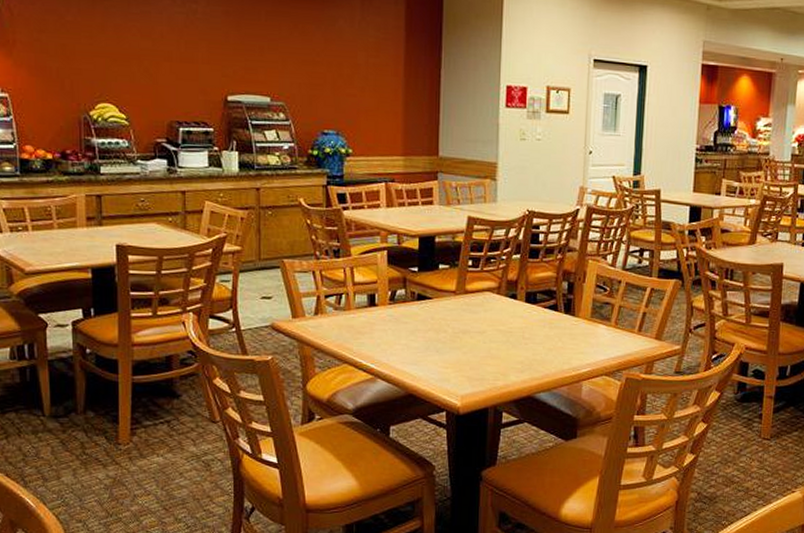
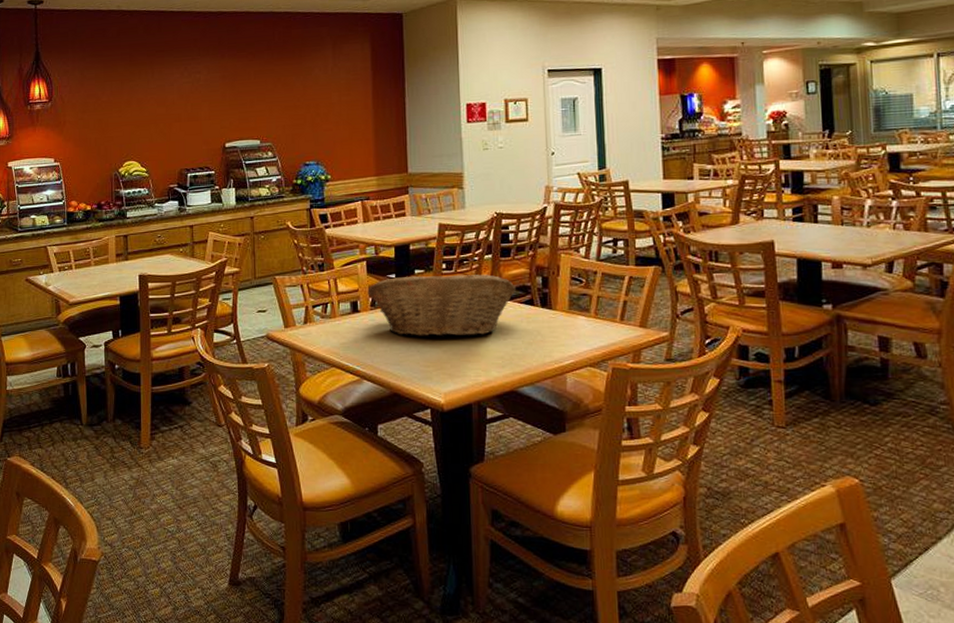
fruit basket: none [387,271,541,339] -> present [367,274,516,337]

